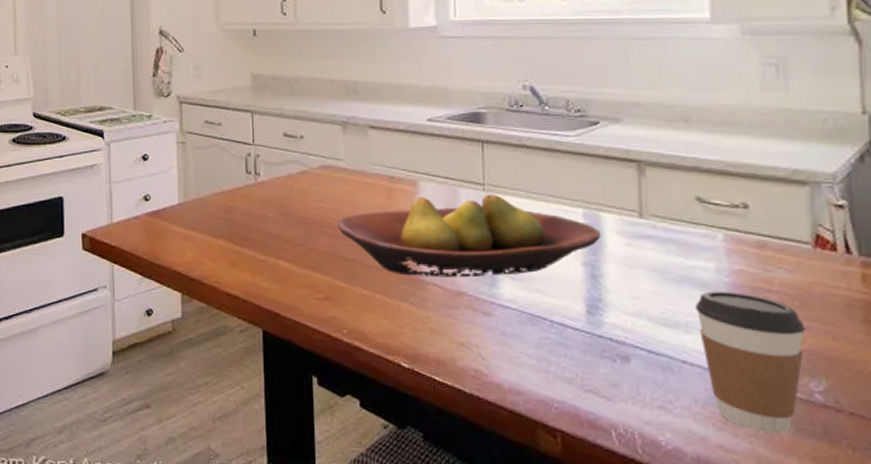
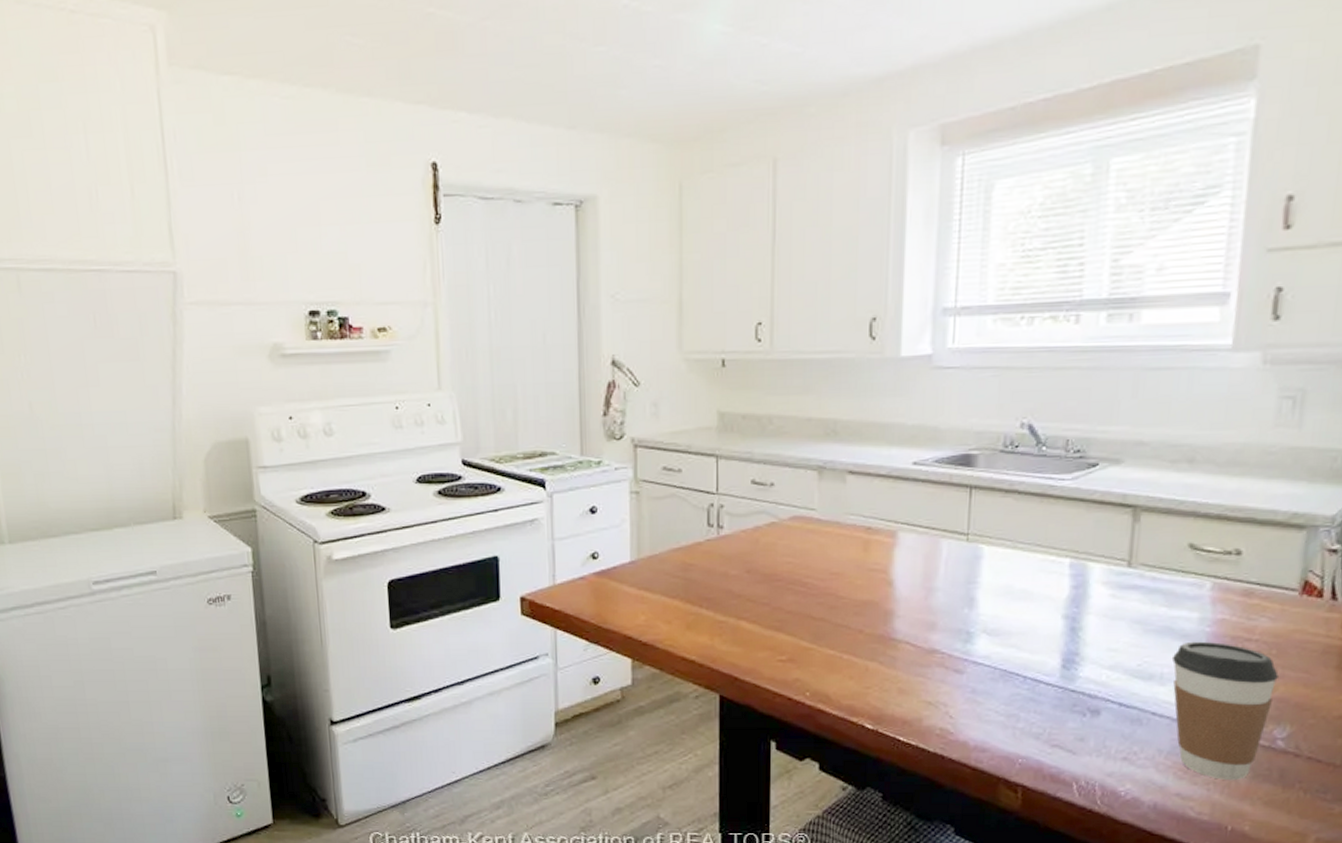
fruit bowl: present [338,193,601,278] -> none [807,544,1086,635]

